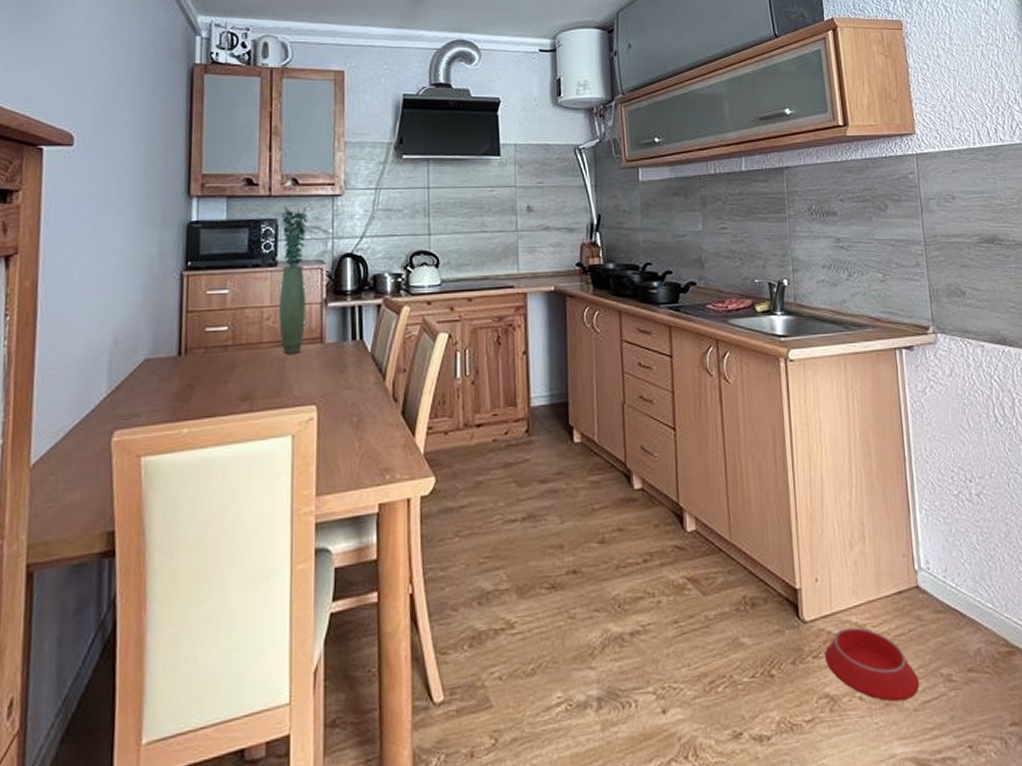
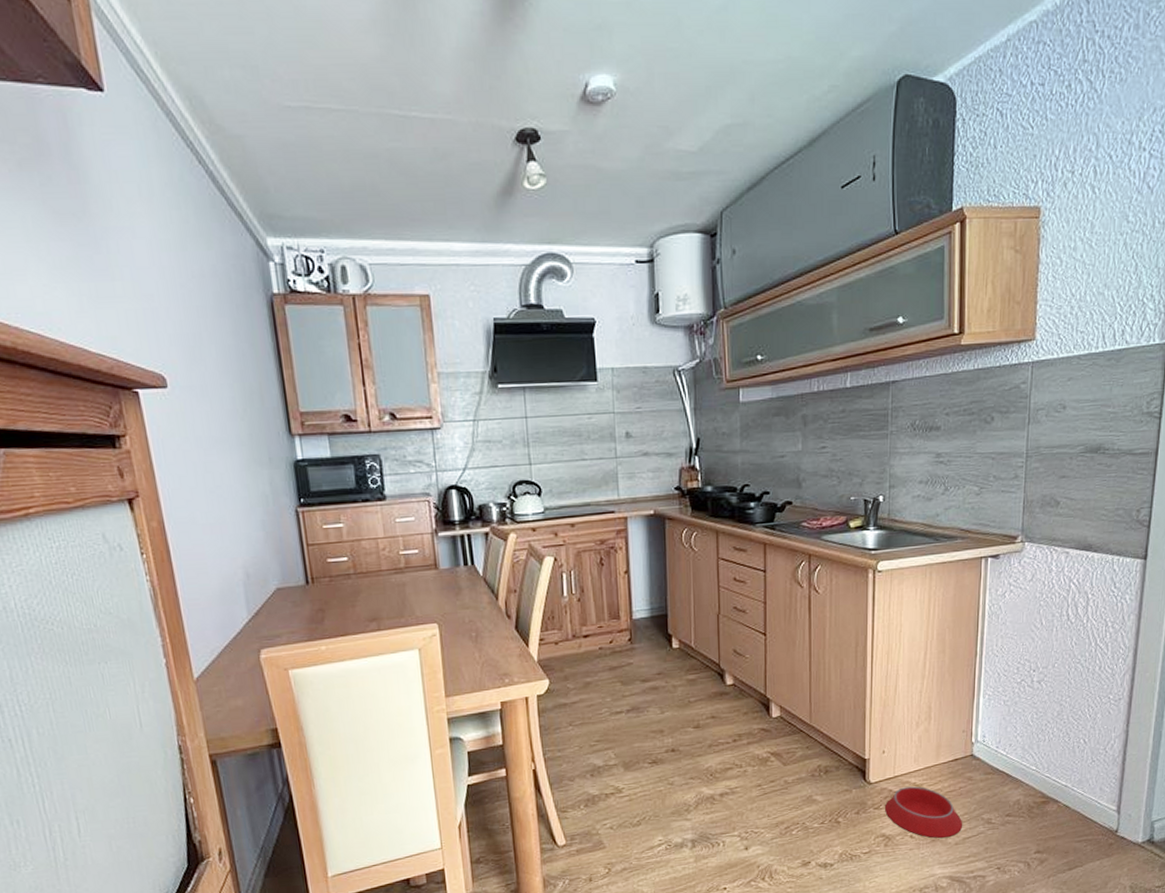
vase: present [279,206,307,354] -> none [384,441,420,580]

